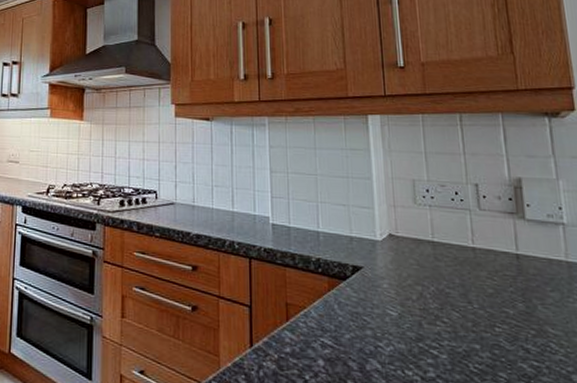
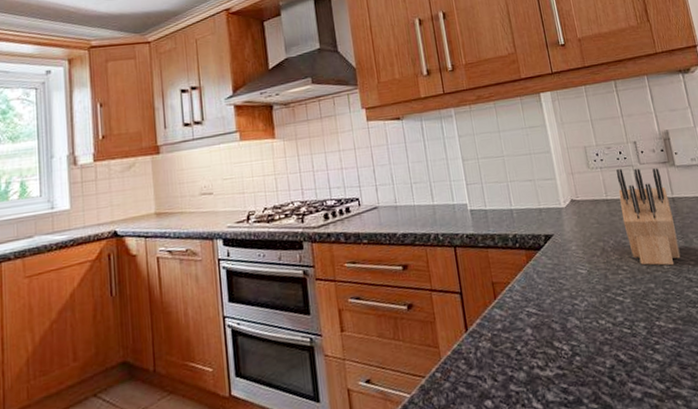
knife block: none [448,211,519,330] -> present [616,168,681,266]

